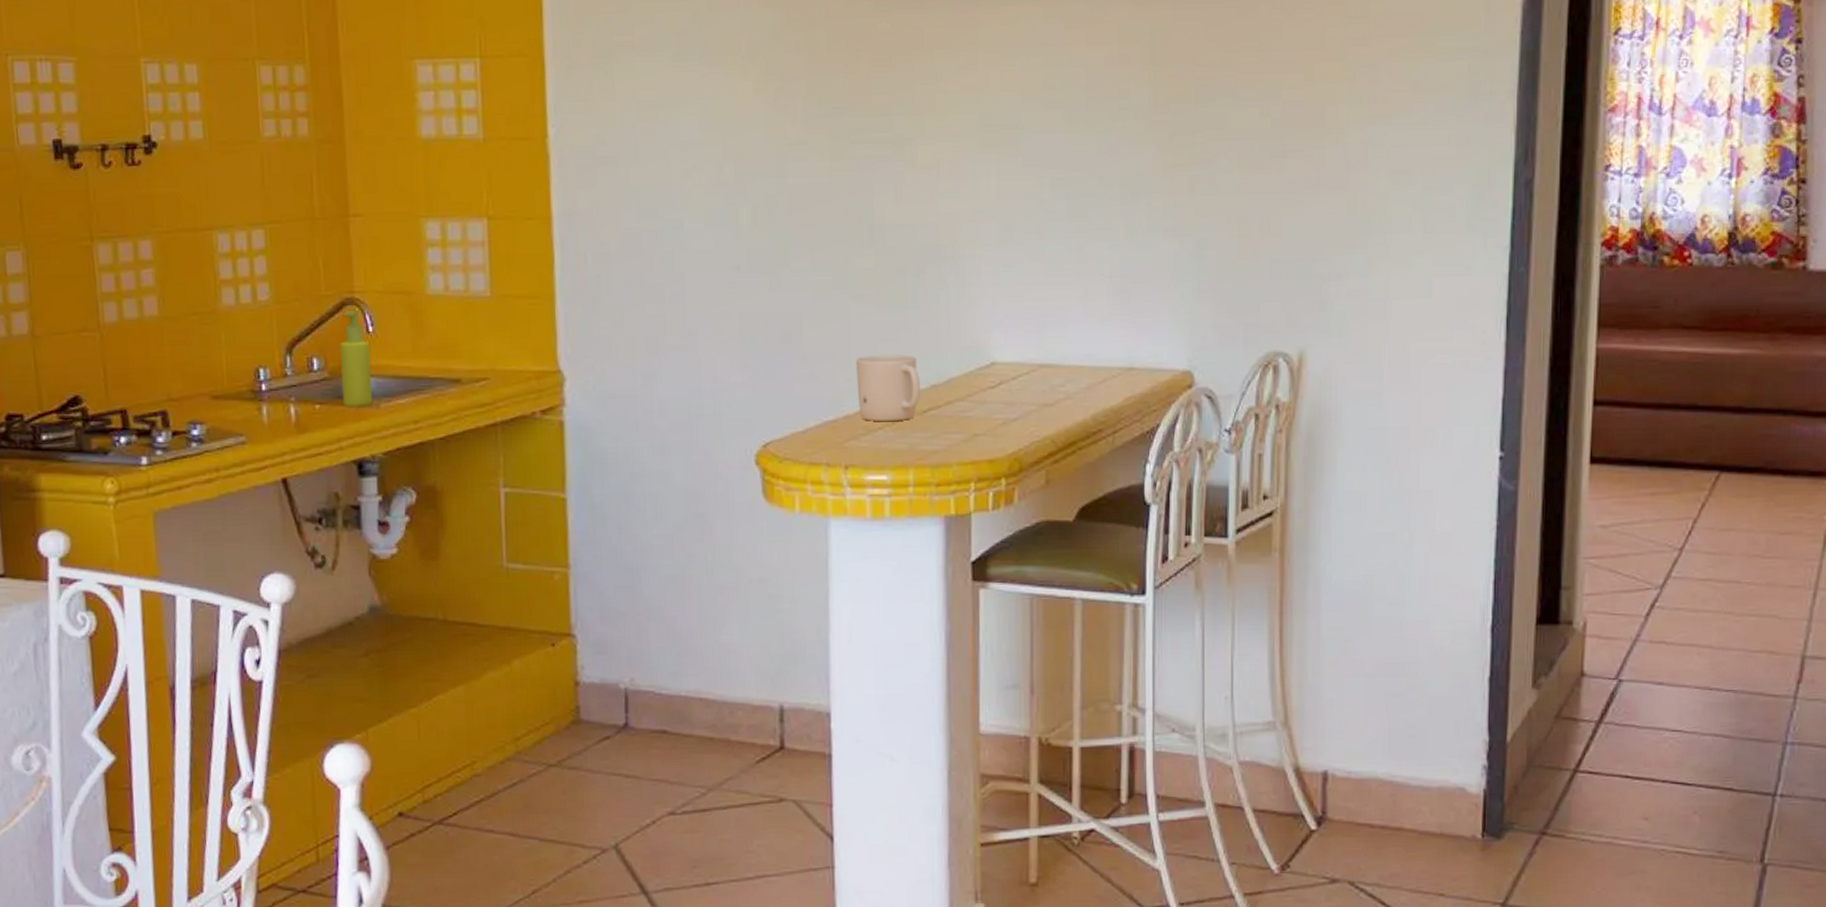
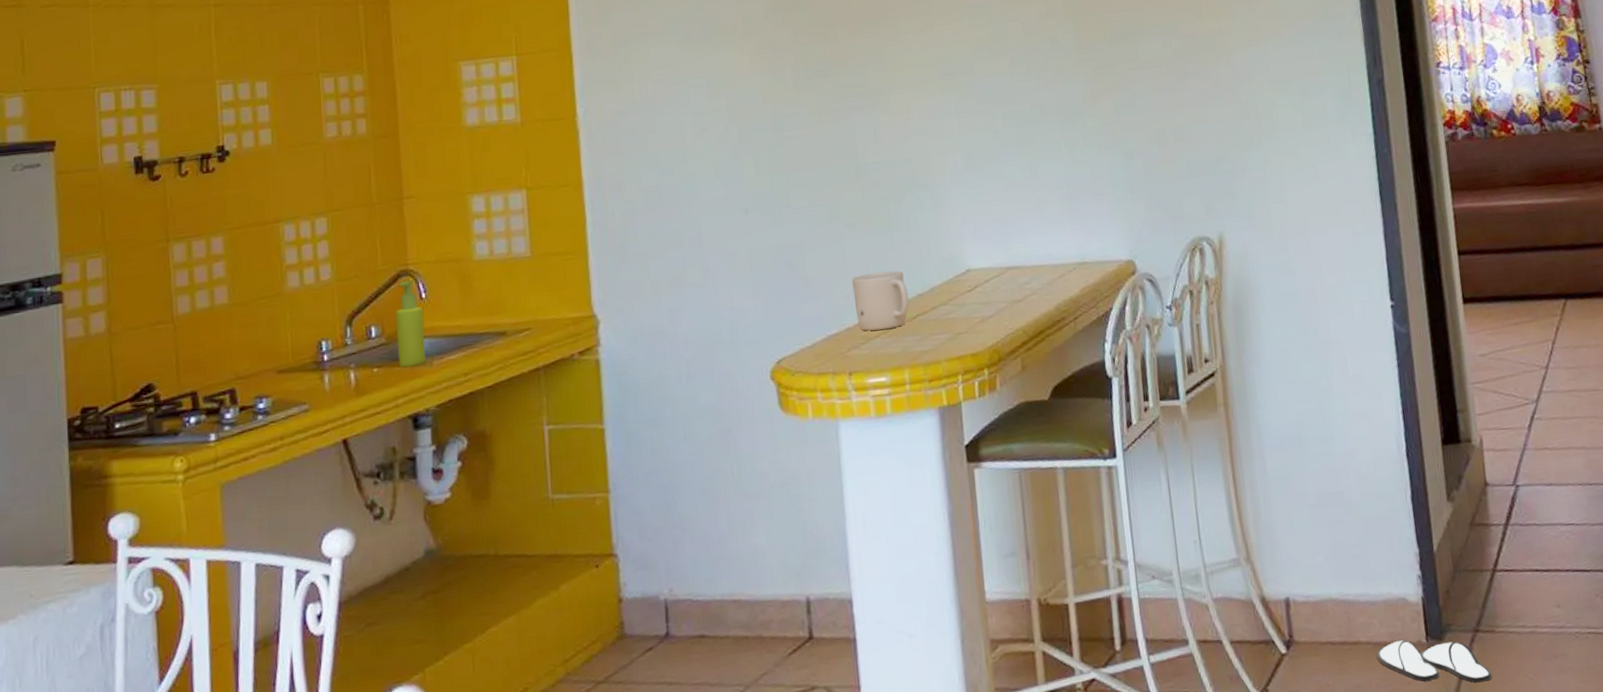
slippers: none [1421,833,1553,889] -> present [1377,640,1492,683]

